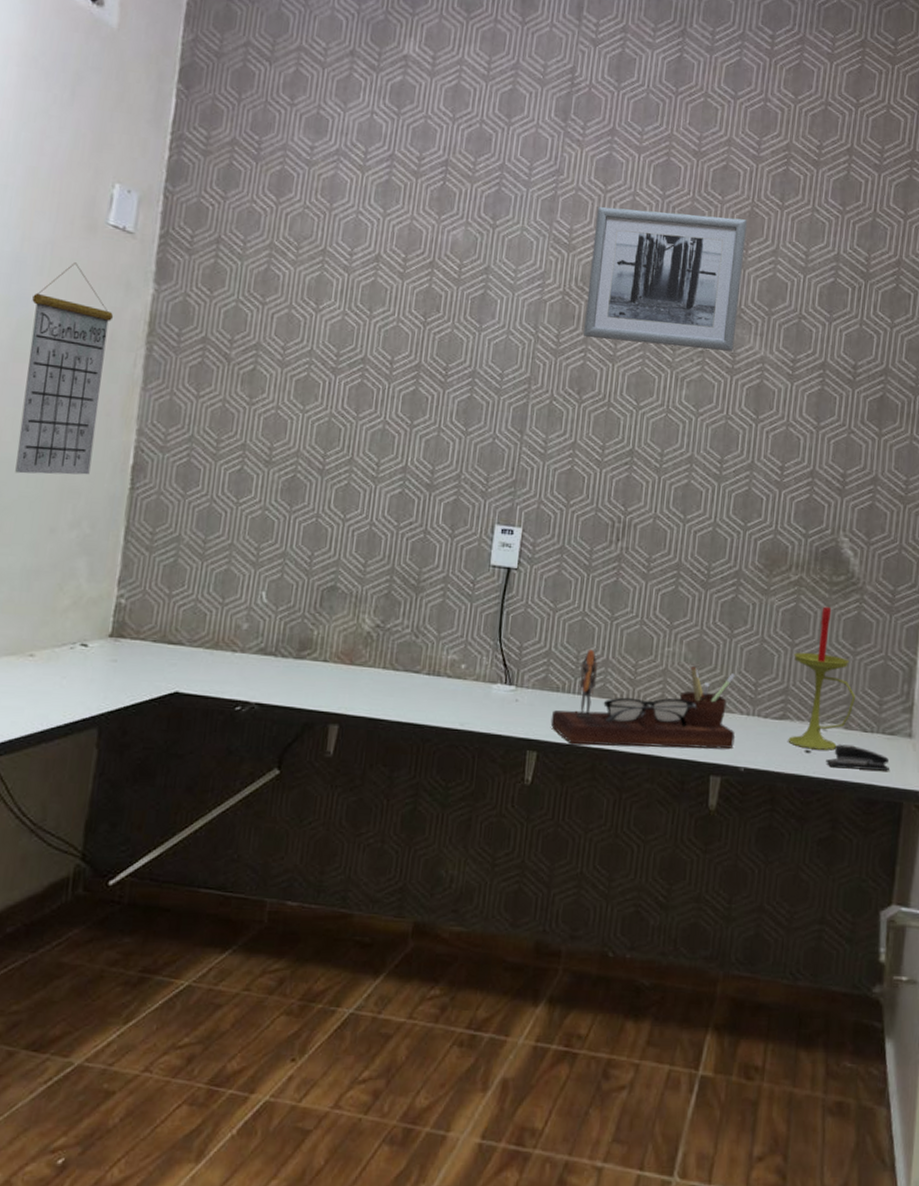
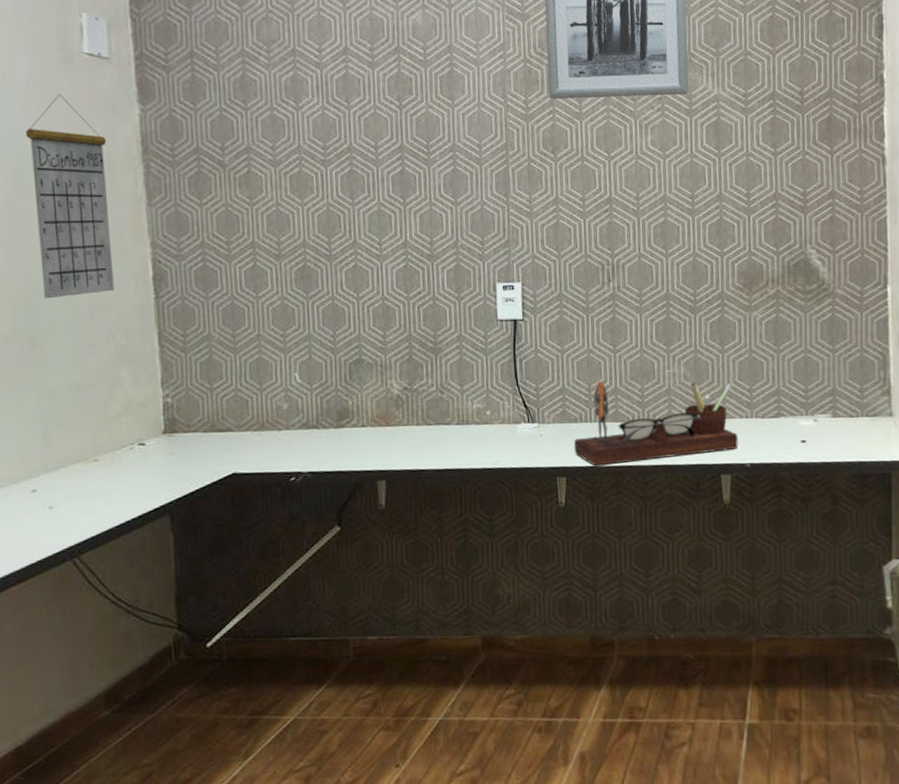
candle: present [788,606,856,750] -> none [780,313,840,439]
stapler: present [826,744,889,771] -> none [820,430,876,452]

